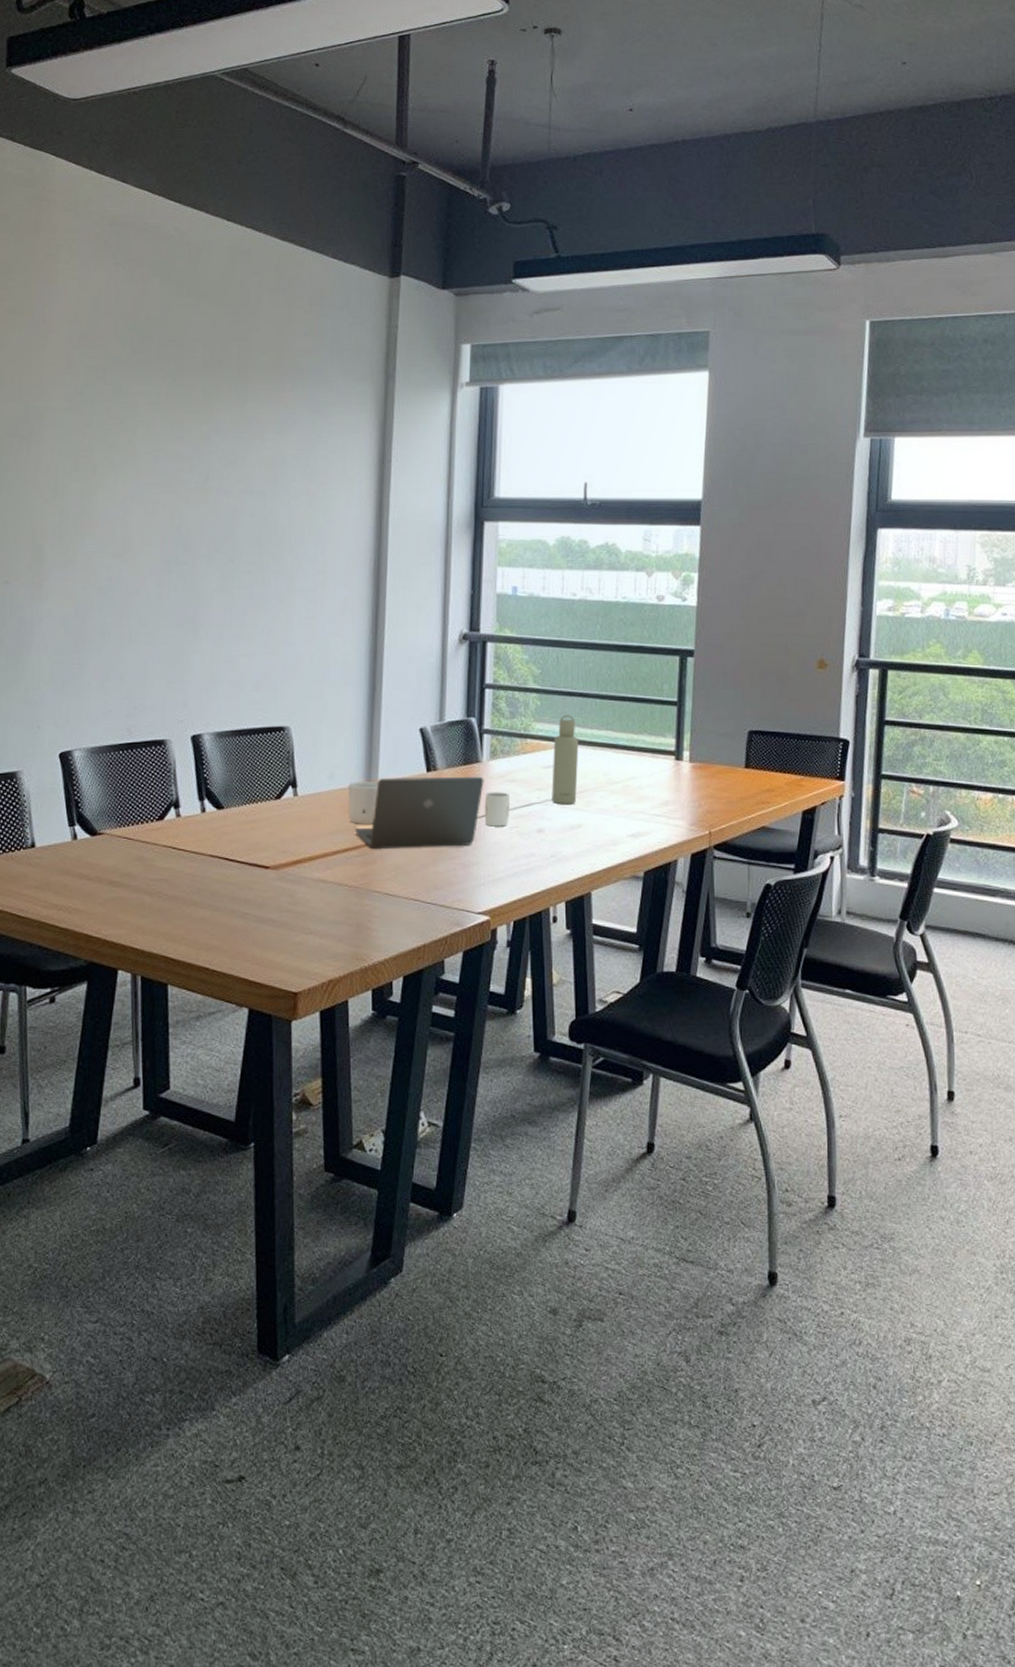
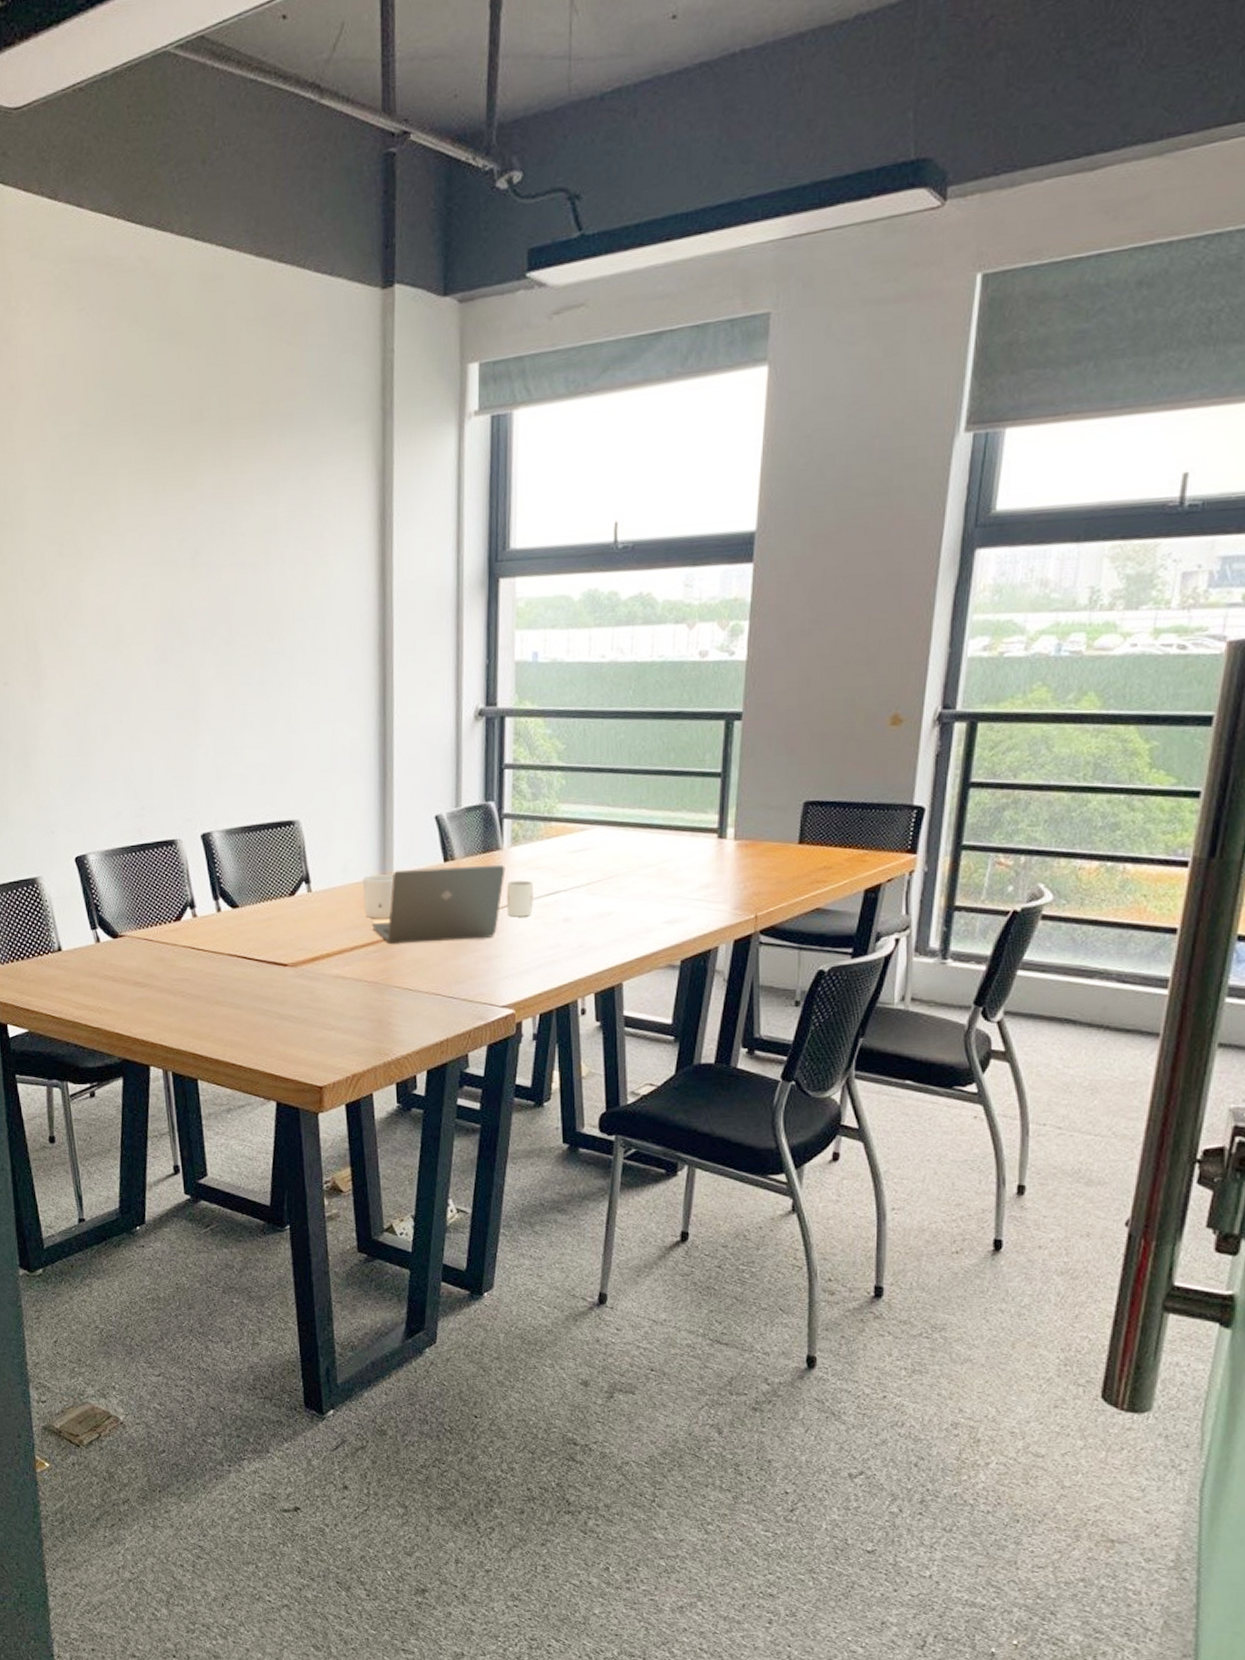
bottle: present [552,715,579,805] -> none [579,793,609,892]

